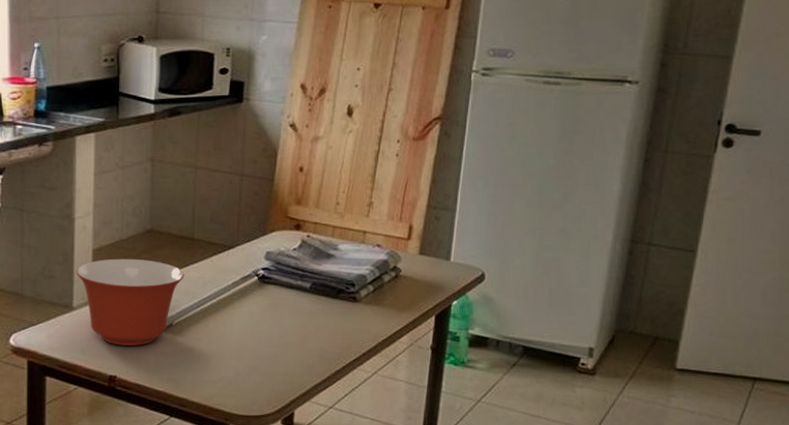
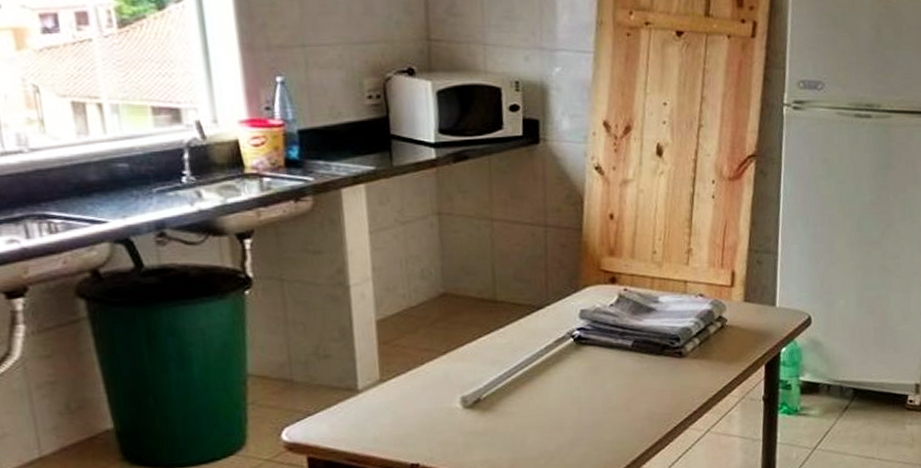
mixing bowl: present [76,258,185,346] -> none [358,328,490,429]

